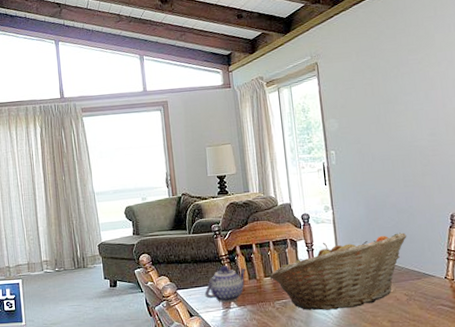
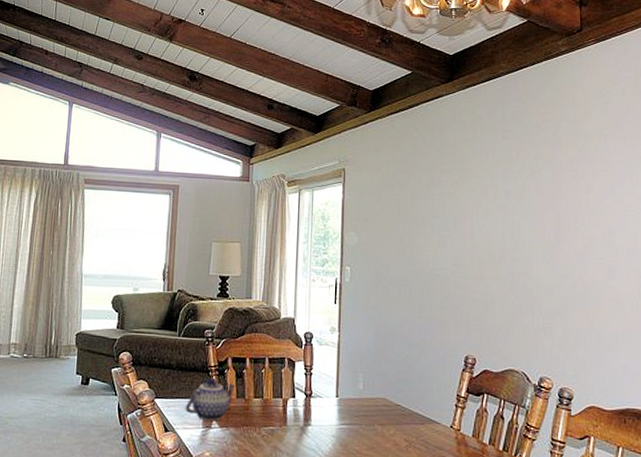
fruit basket: present [269,232,407,311] -> none [259,367,415,447]

